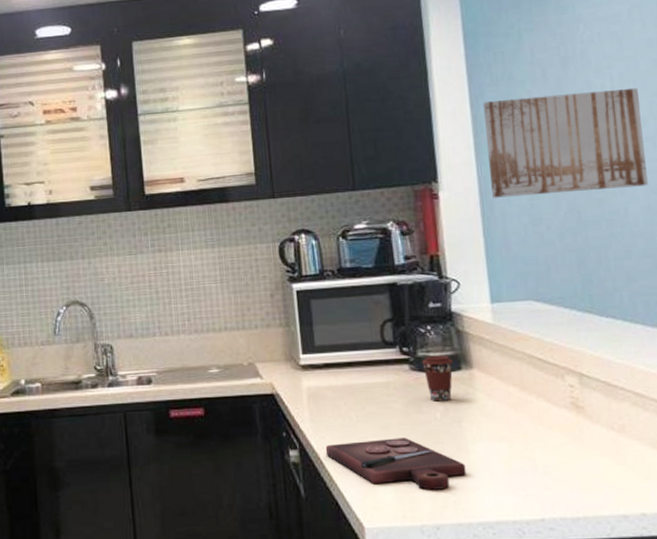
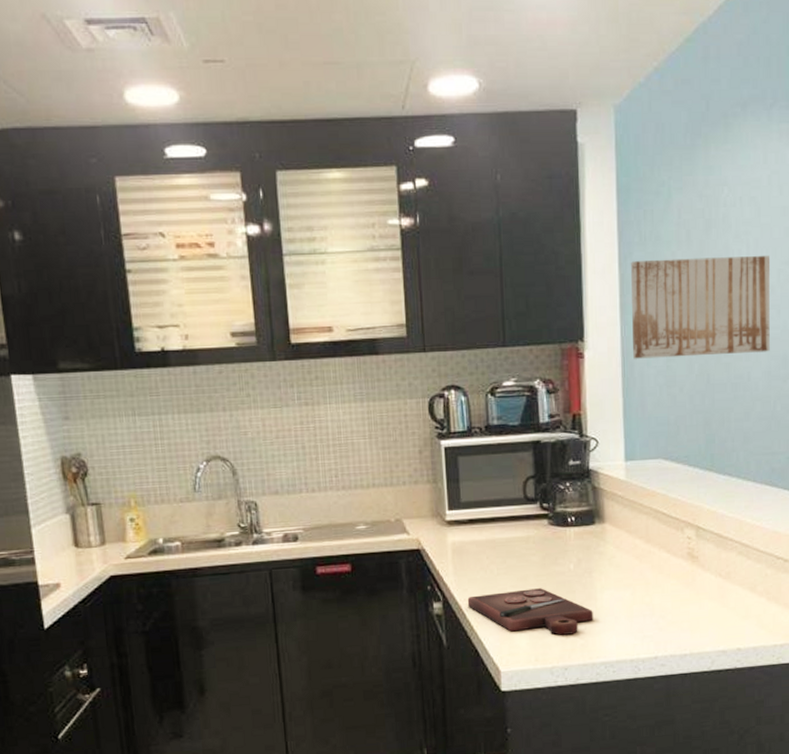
coffee cup: present [422,355,453,402] -> none [560,510,588,554]

